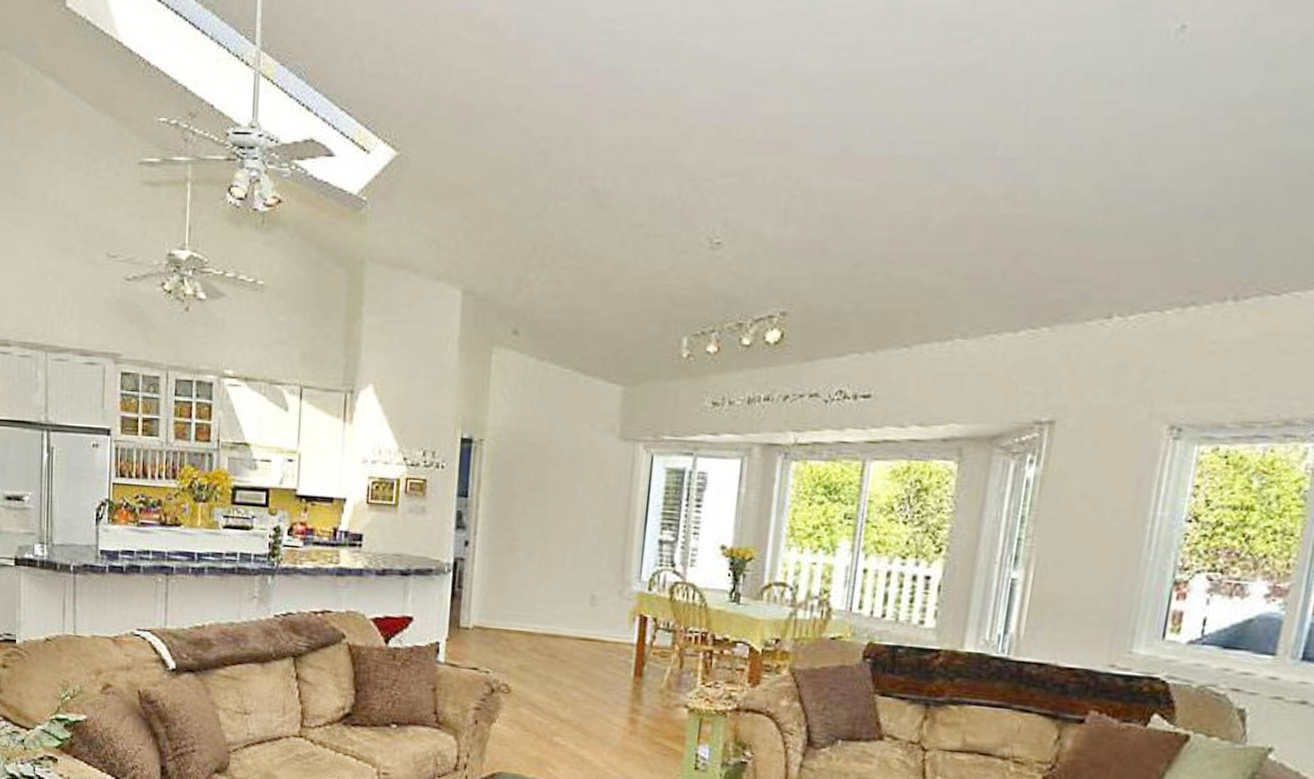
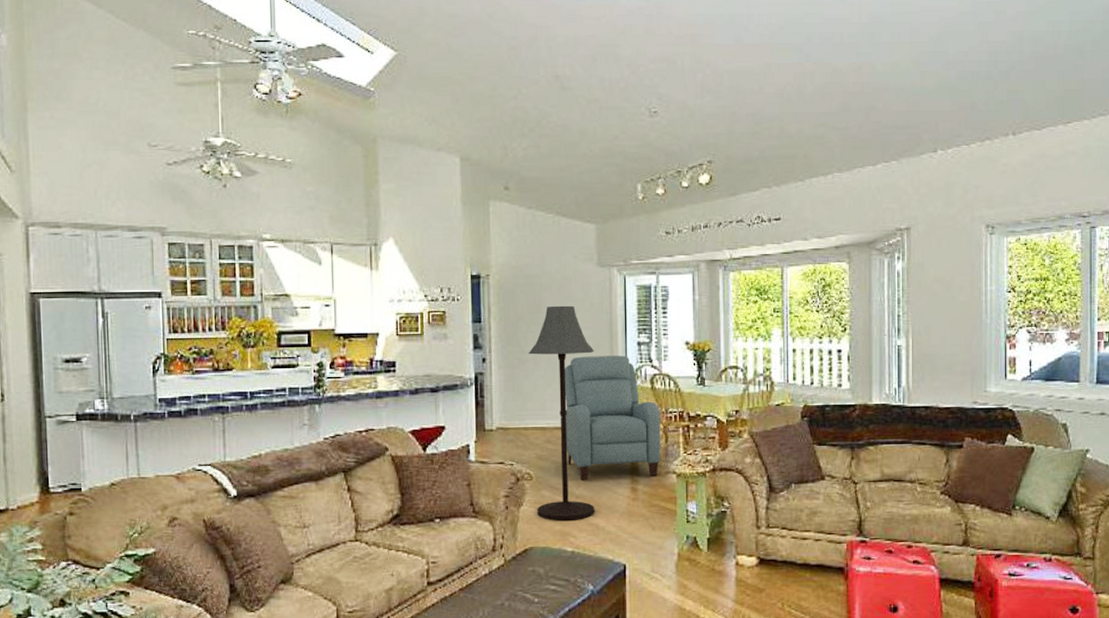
floor lamp: none [511,484,604,748] -> present [528,305,595,521]
chair: none [555,550,678,708] -> present [565,356,661,480]

